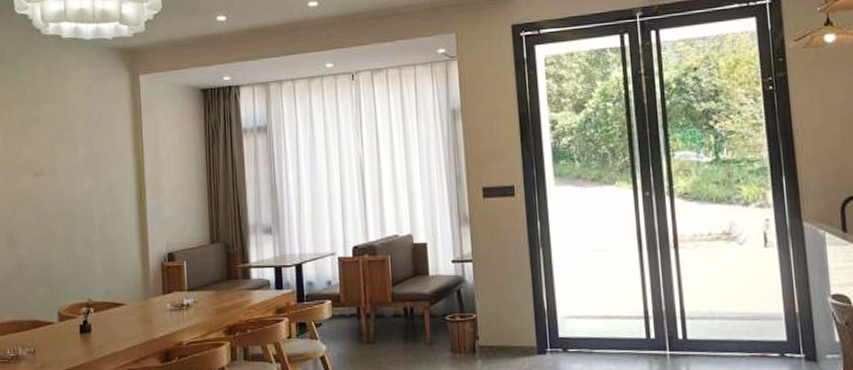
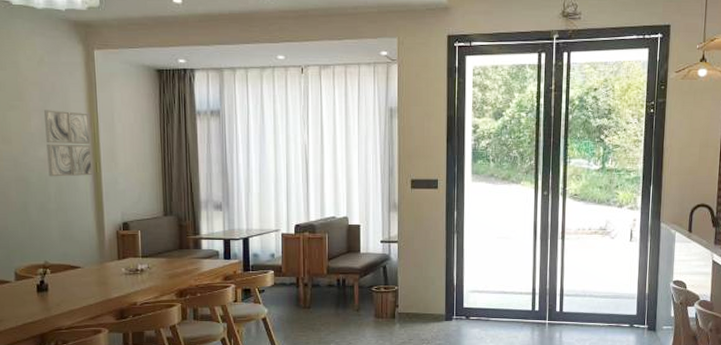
wall art: none [91,139,137,208] -> present [44,110,93,177]

